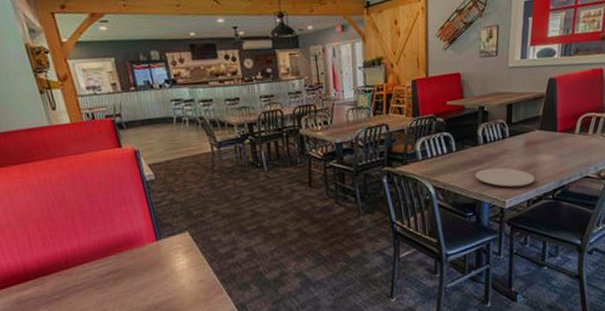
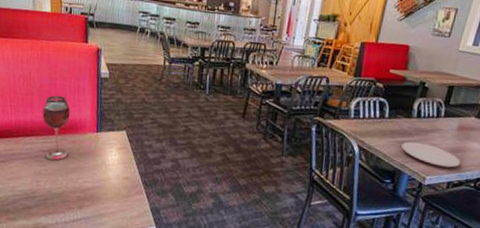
wineglass: none [88,211,130,284] -> present [42,95,70,161]

